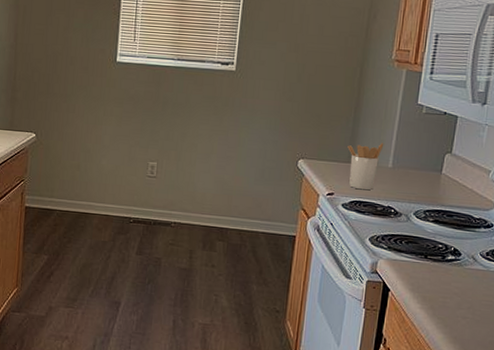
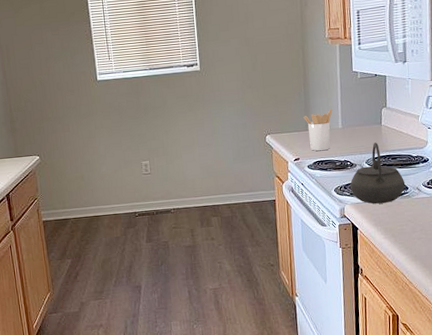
kettle: none [388,192,459,267] -> present [349,142,406,204]

